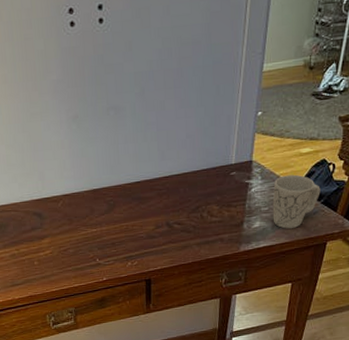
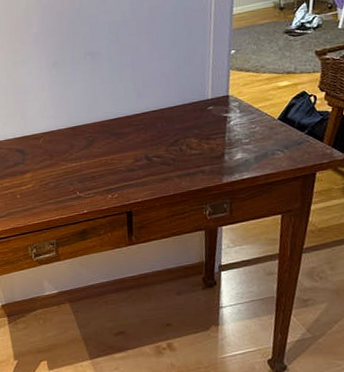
mug: present [272,174,321,229] -> none [253,107,304,160]

